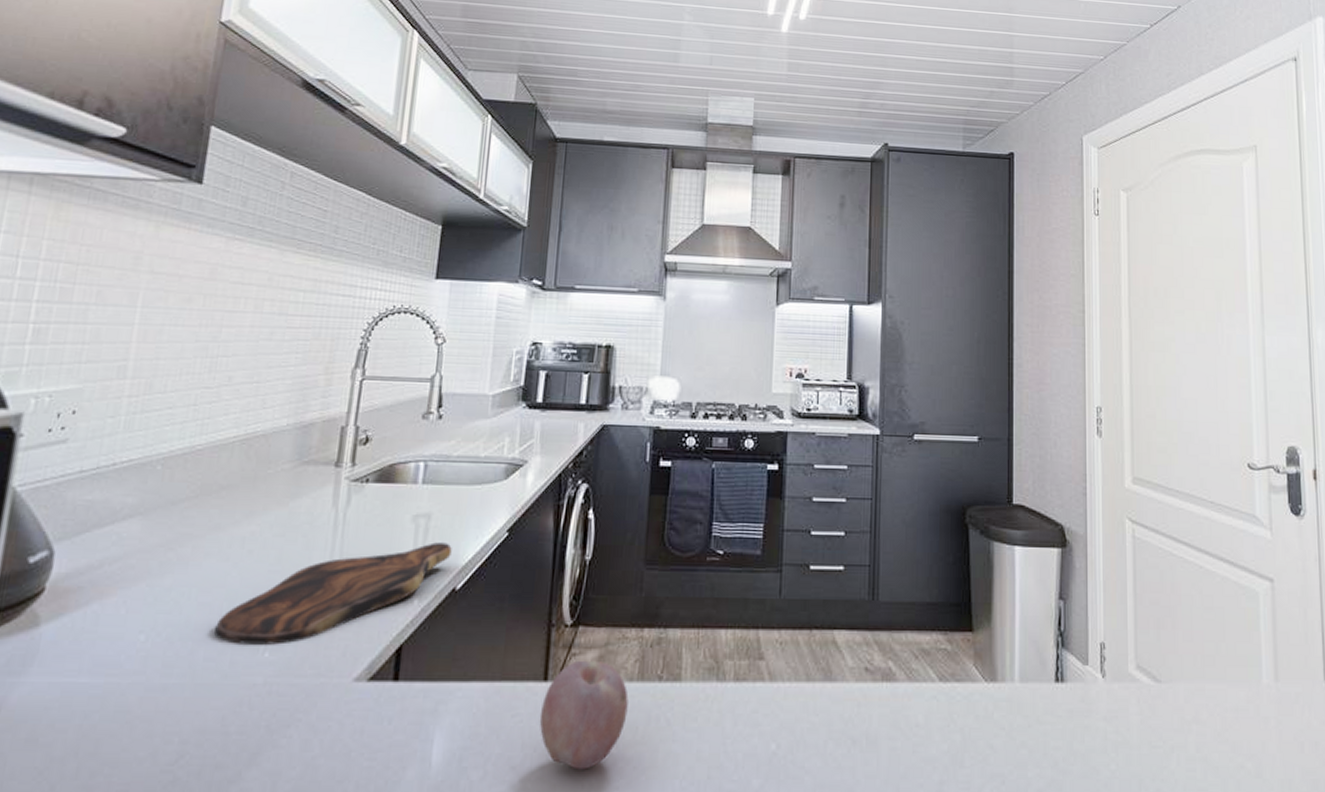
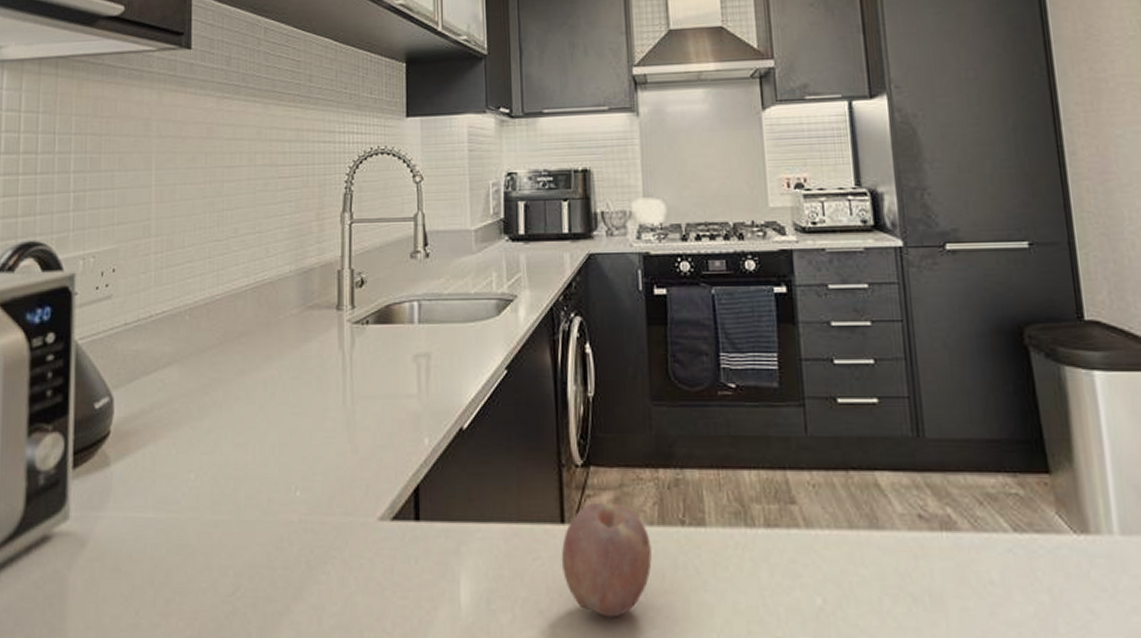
cutting board: present [214,542,452,645] -> none [251,382,454,484]

